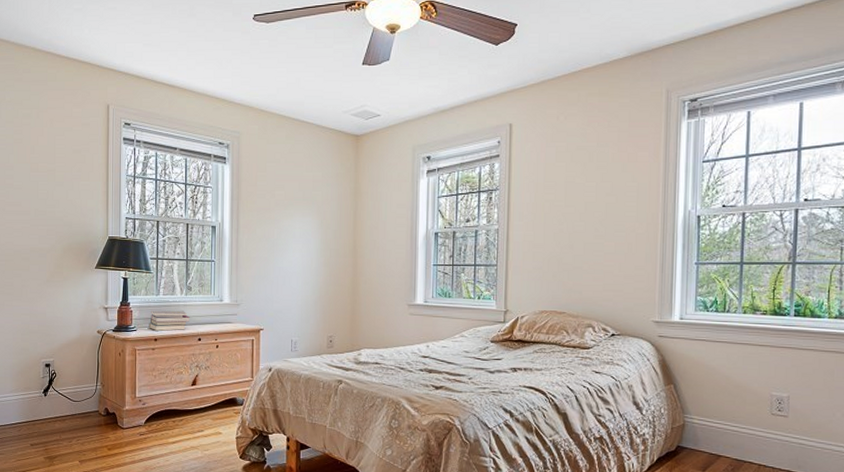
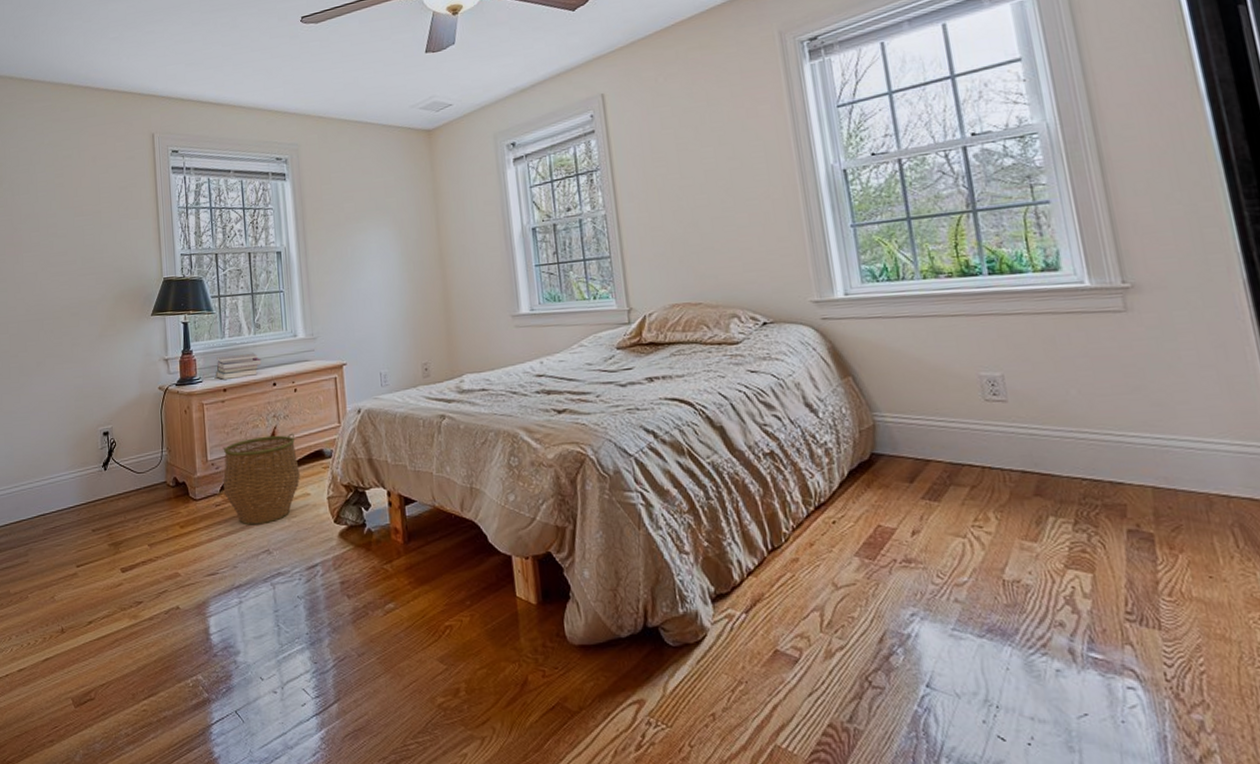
basket: none [147,381,215,454] -> present [222,433,301,525]

